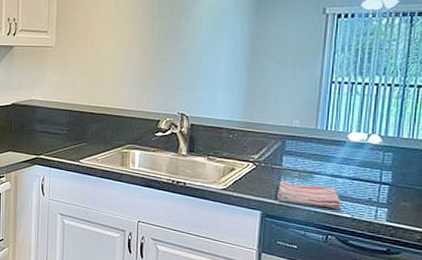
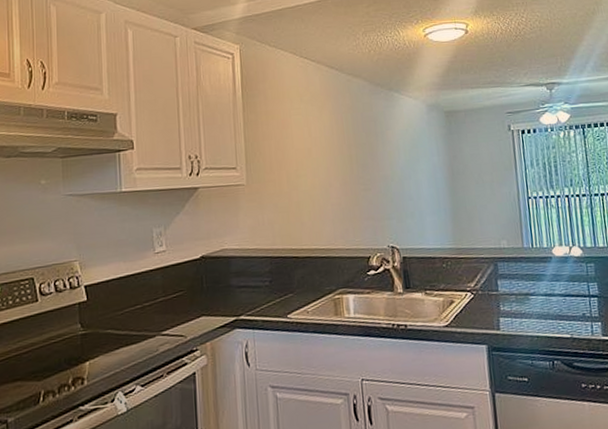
dish towel: present [277,181,342,209] -> none [497,307,561,331]

